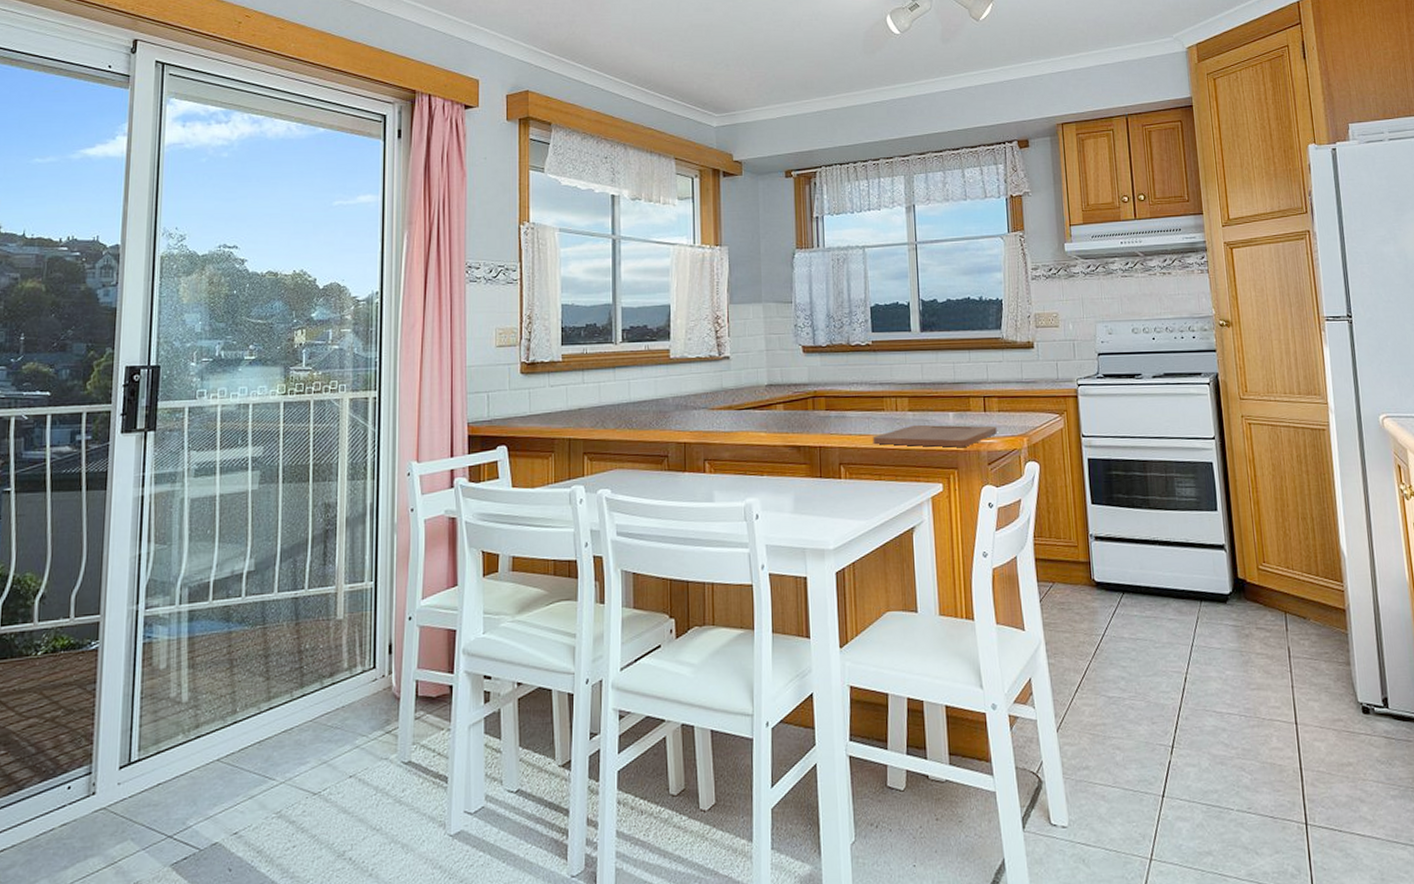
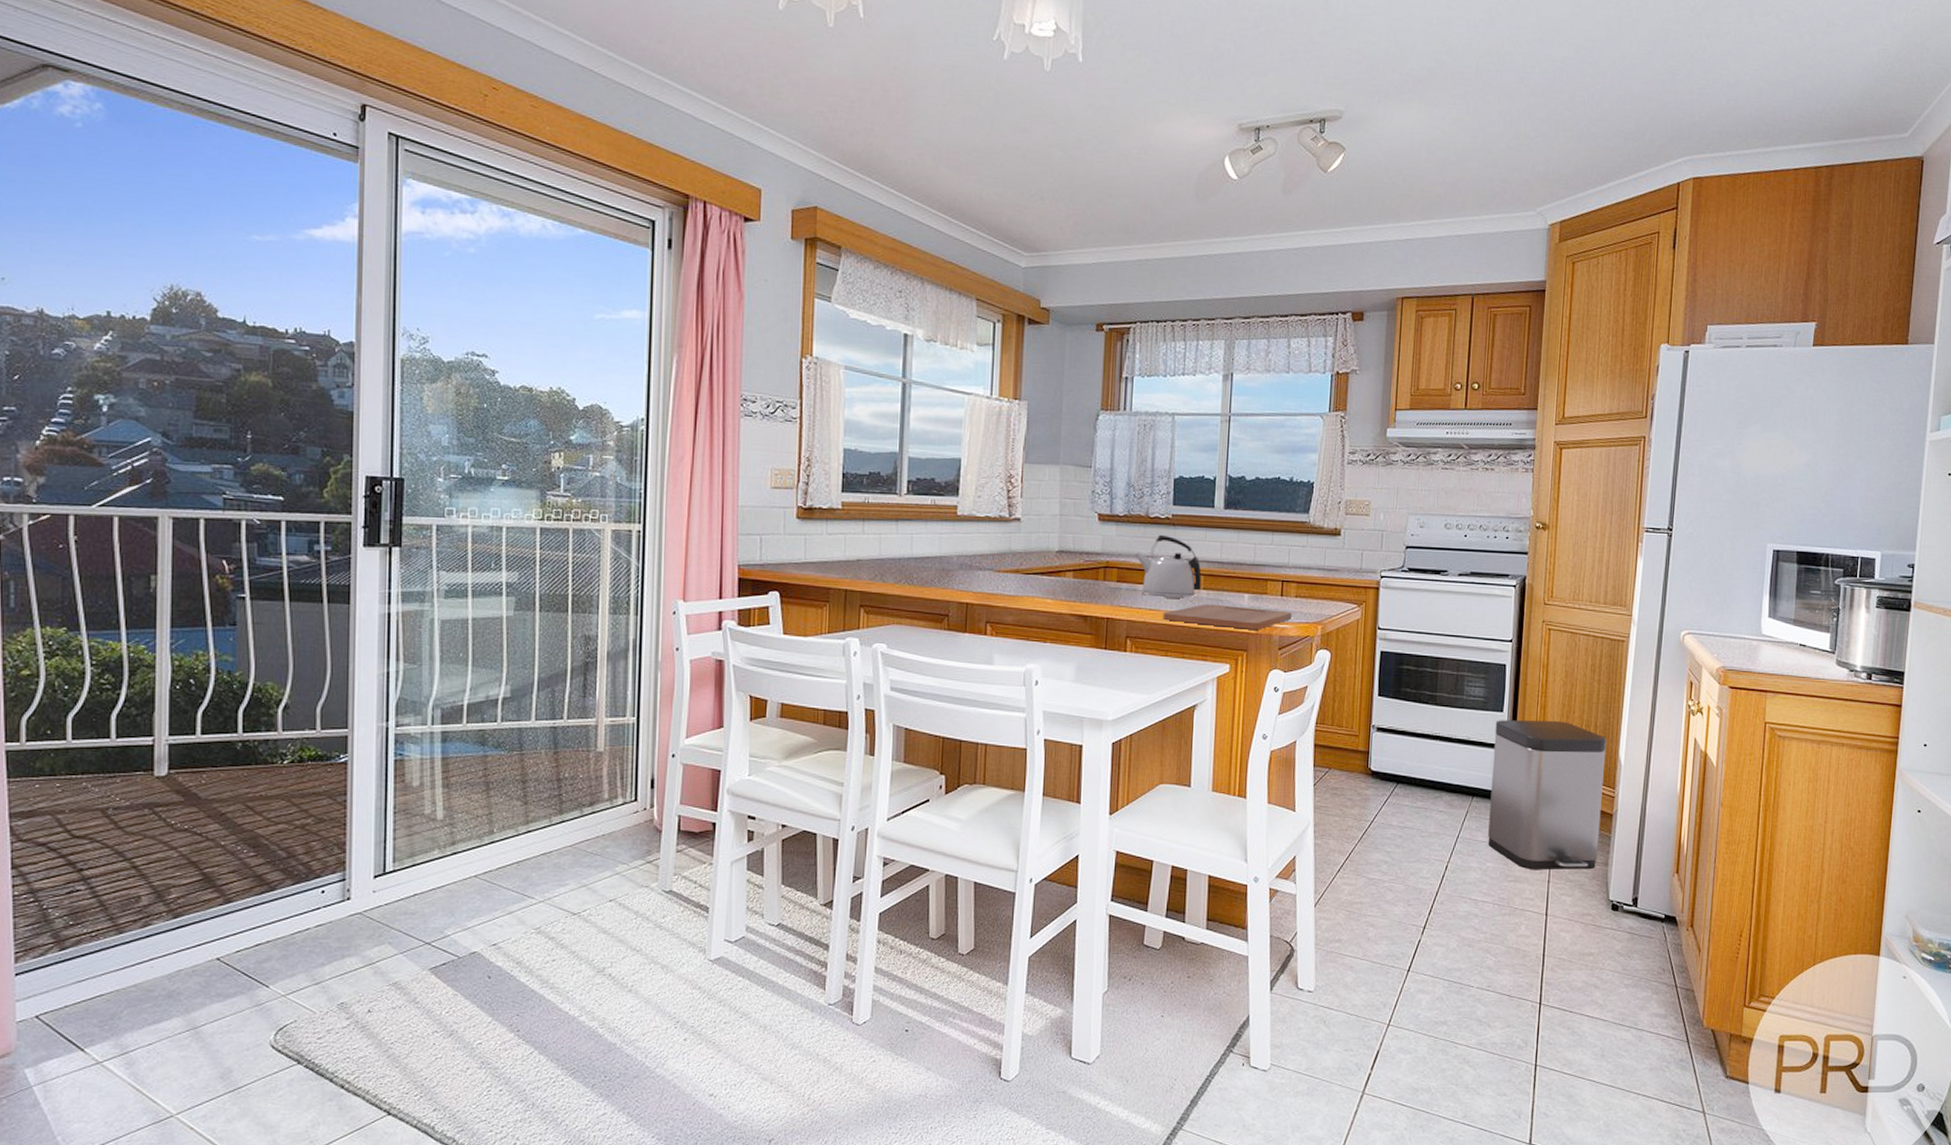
kettle: none [840,361,907,423] -> present [1134,534,1202,600]
pedal bin: none [1211,516,1338,675] -> present [1488,720,1607,870]

